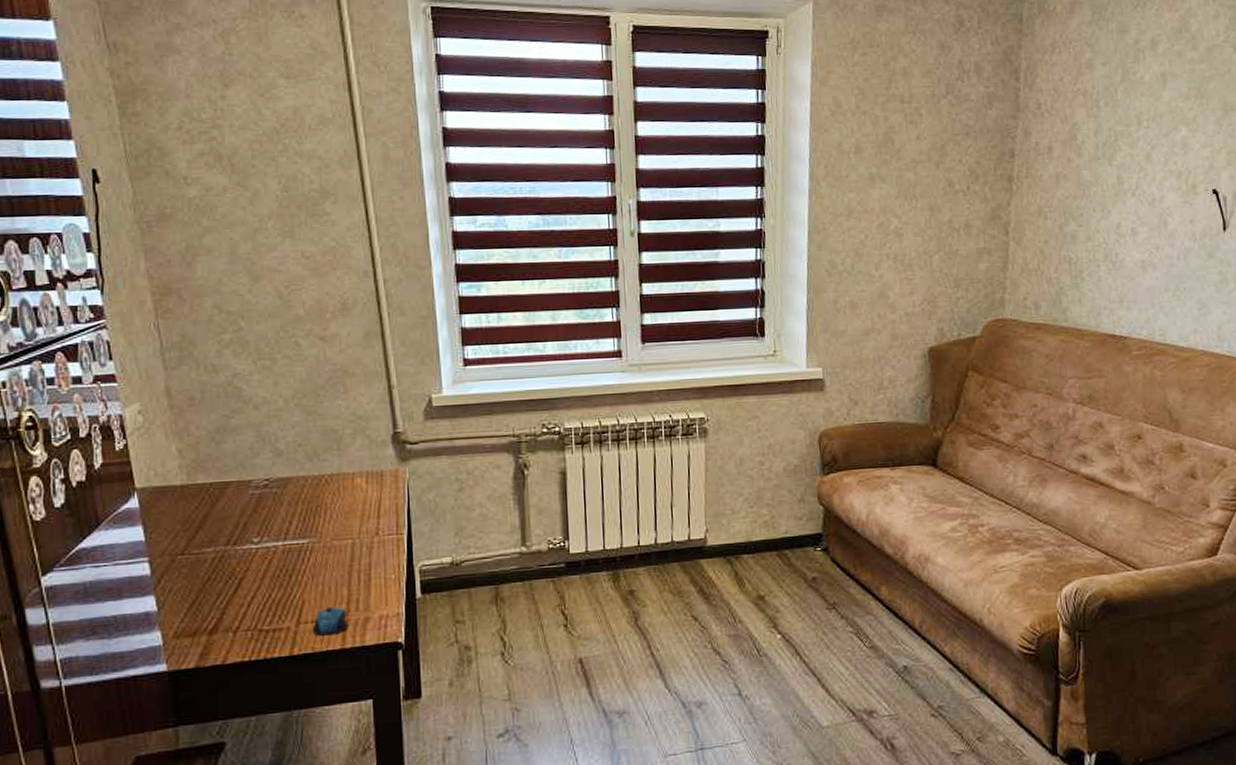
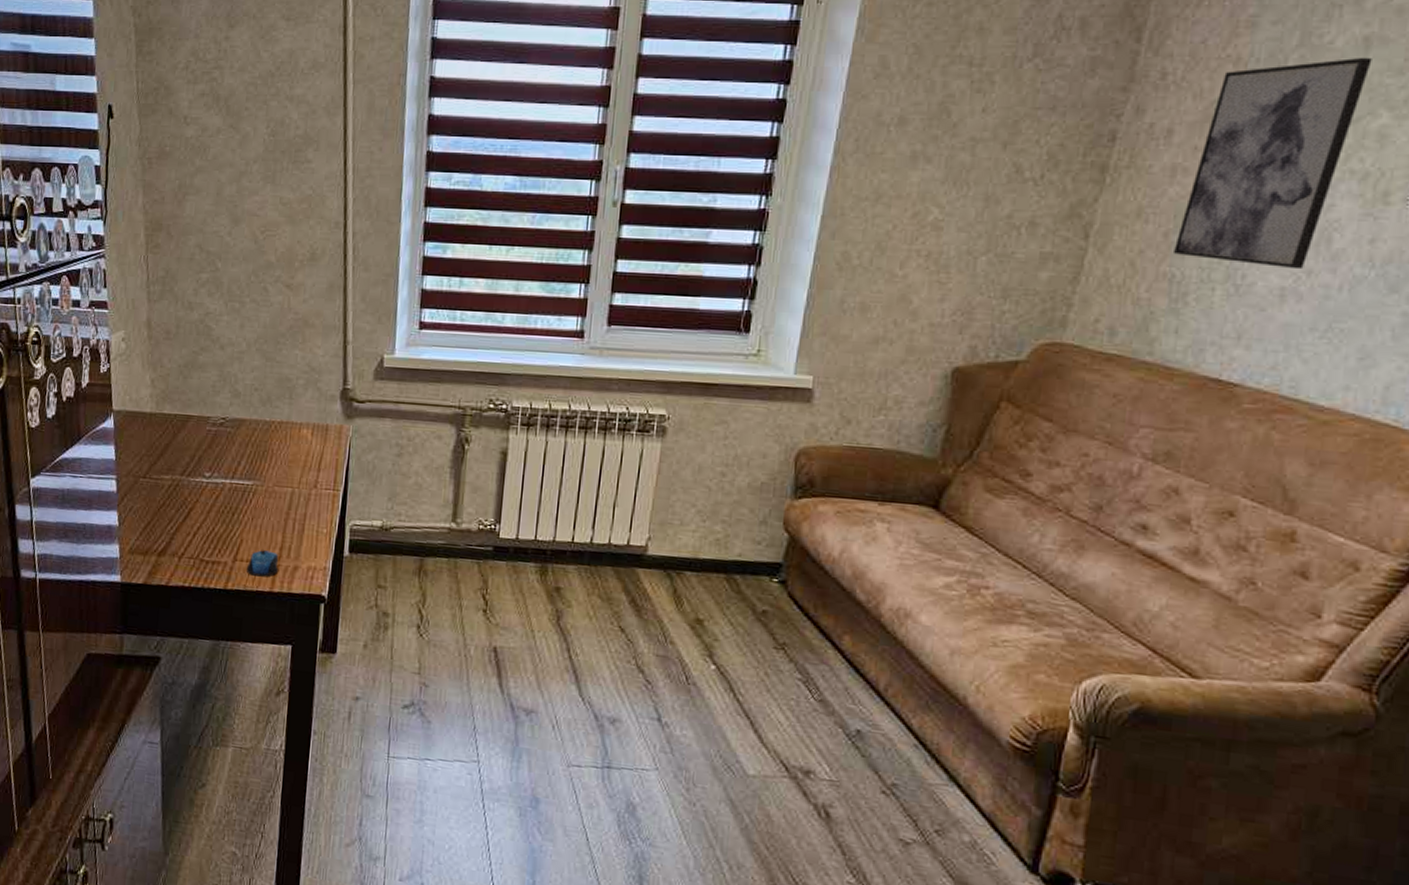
wall art: none [1067,88,1169,247] -> present [1172,57,1372,270]

